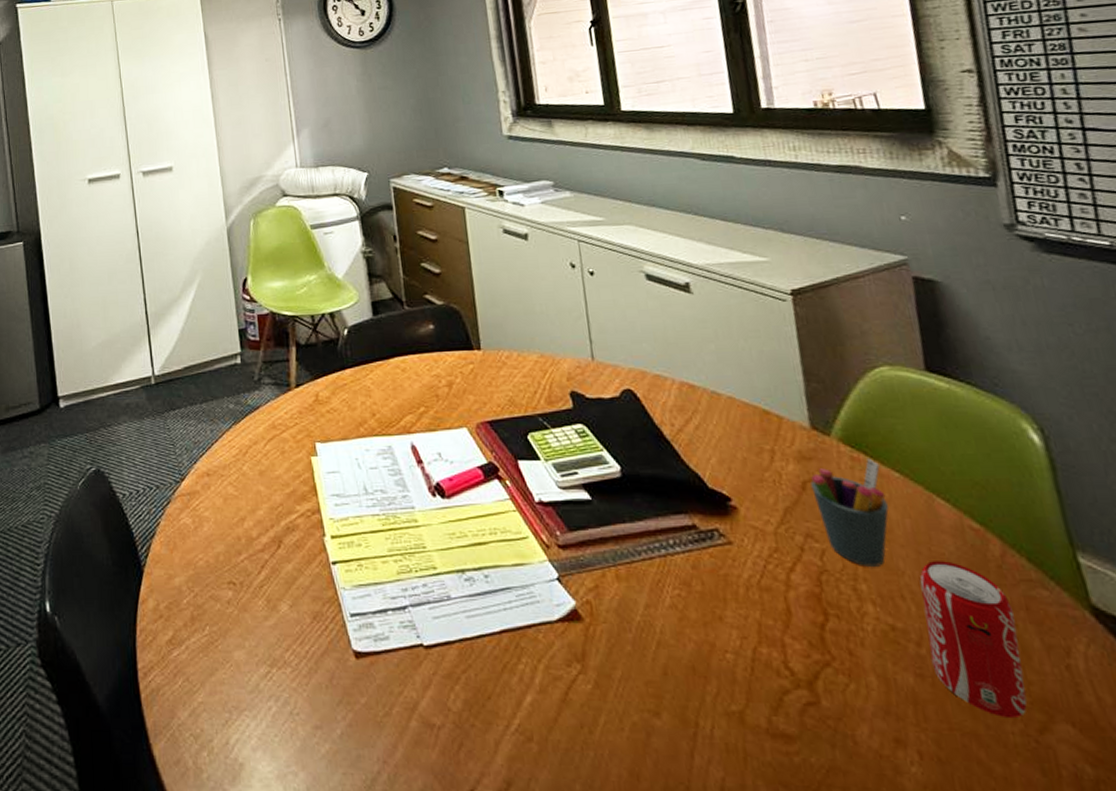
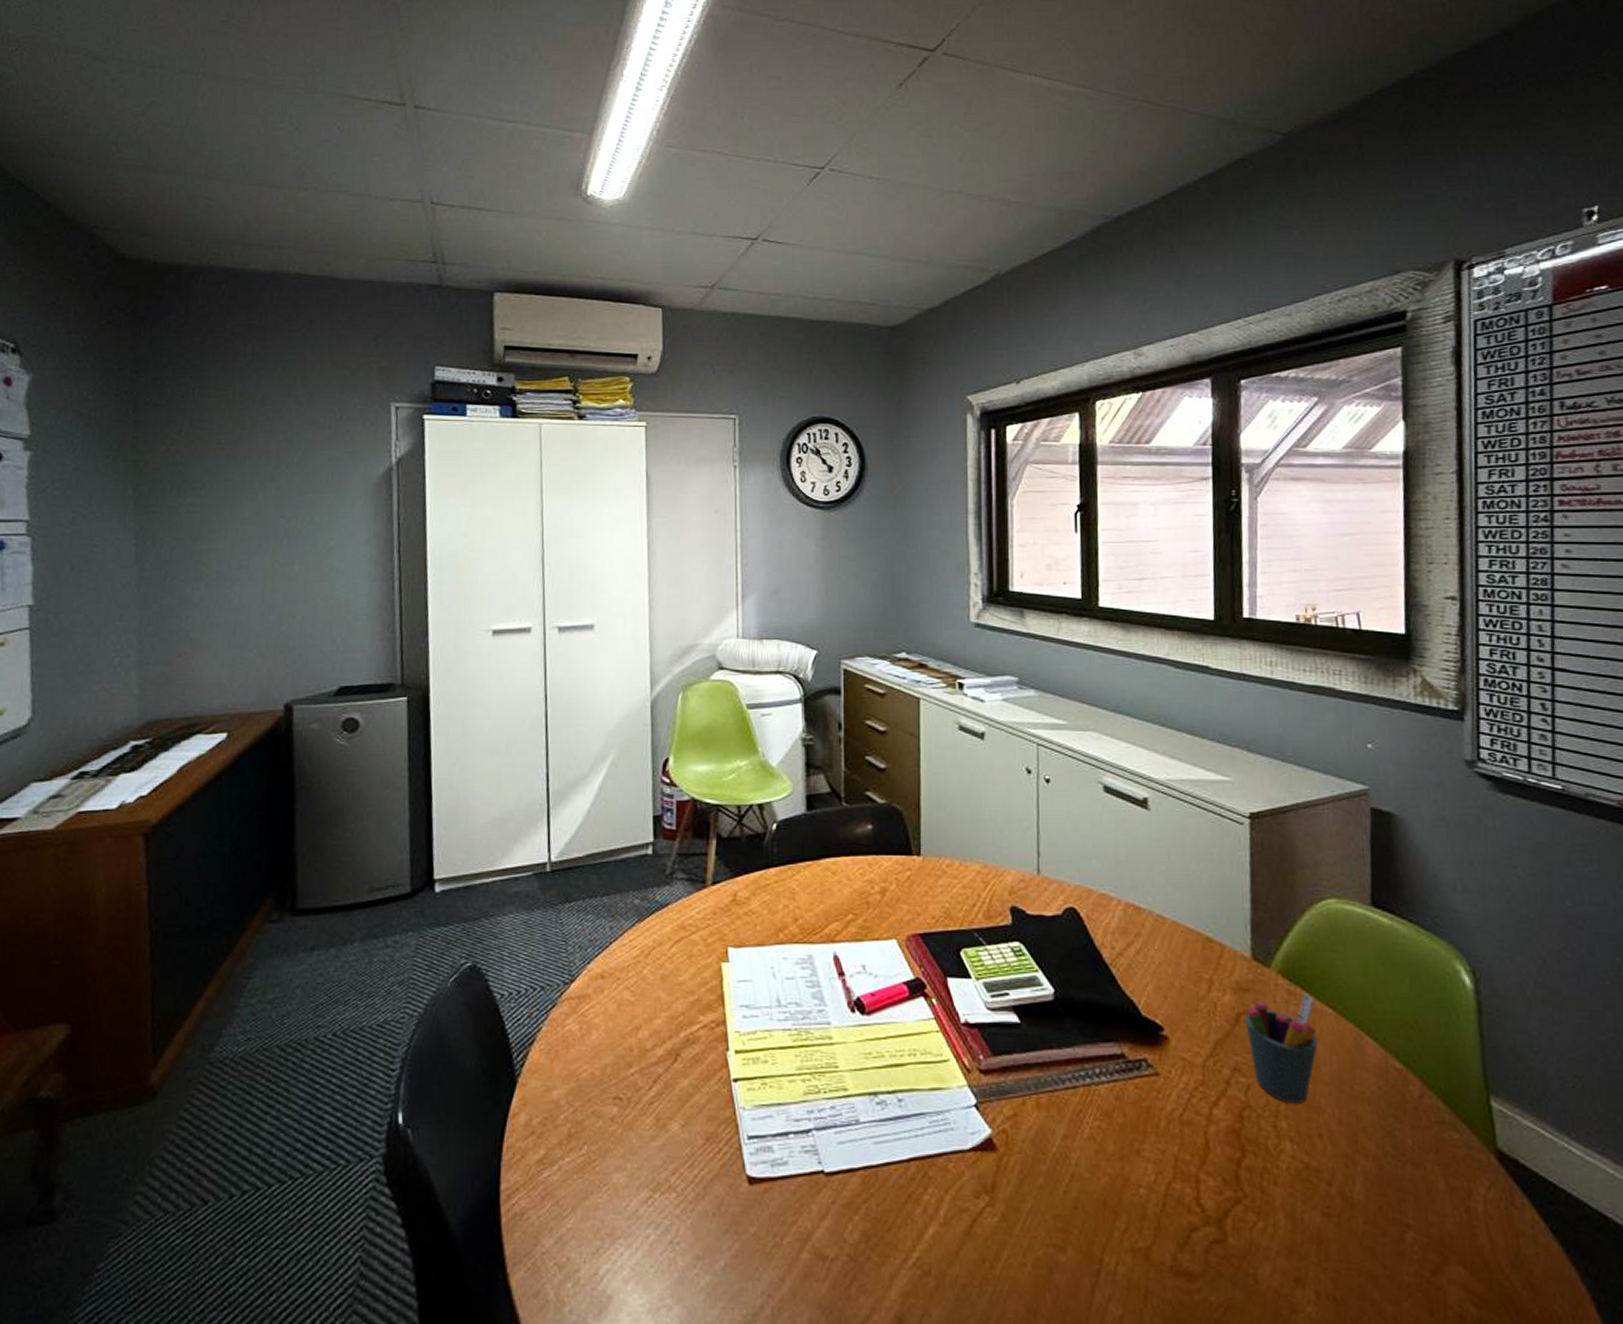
beverage can: present [920,561,1028,719] -> none [1339,1100,1425,1260]

